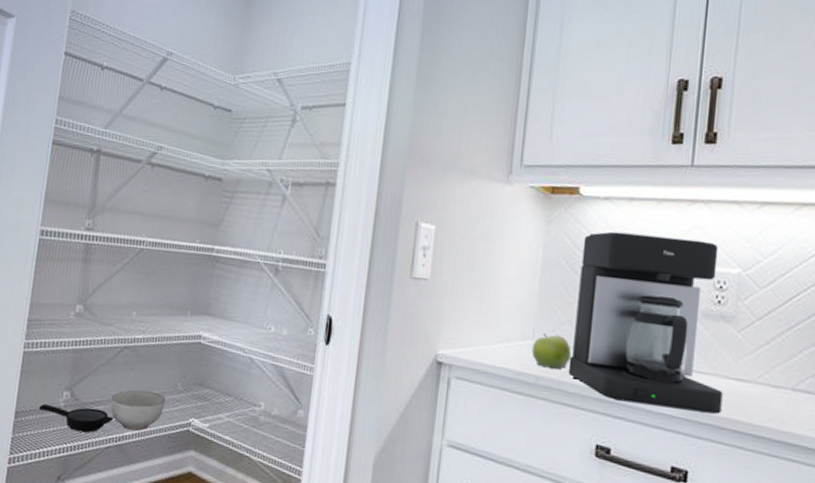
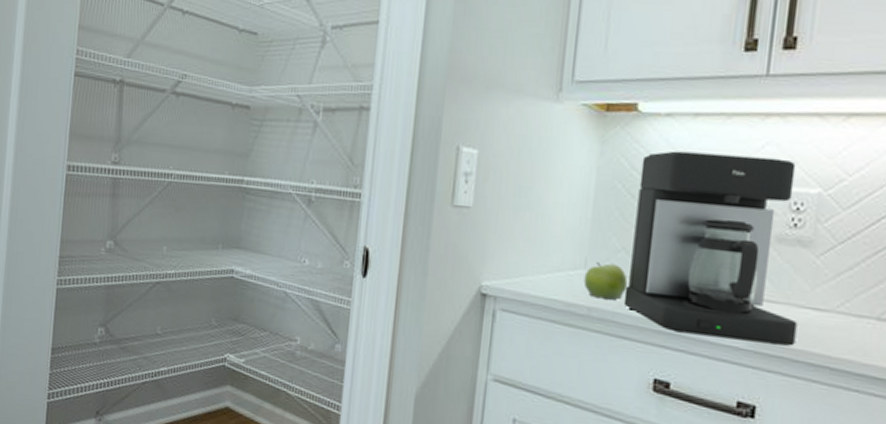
frying pan: present [38,403,113,433] -> none [74,340,148,369]
bowl: present [110,390,166,431] -> none [145,325,200,366]

